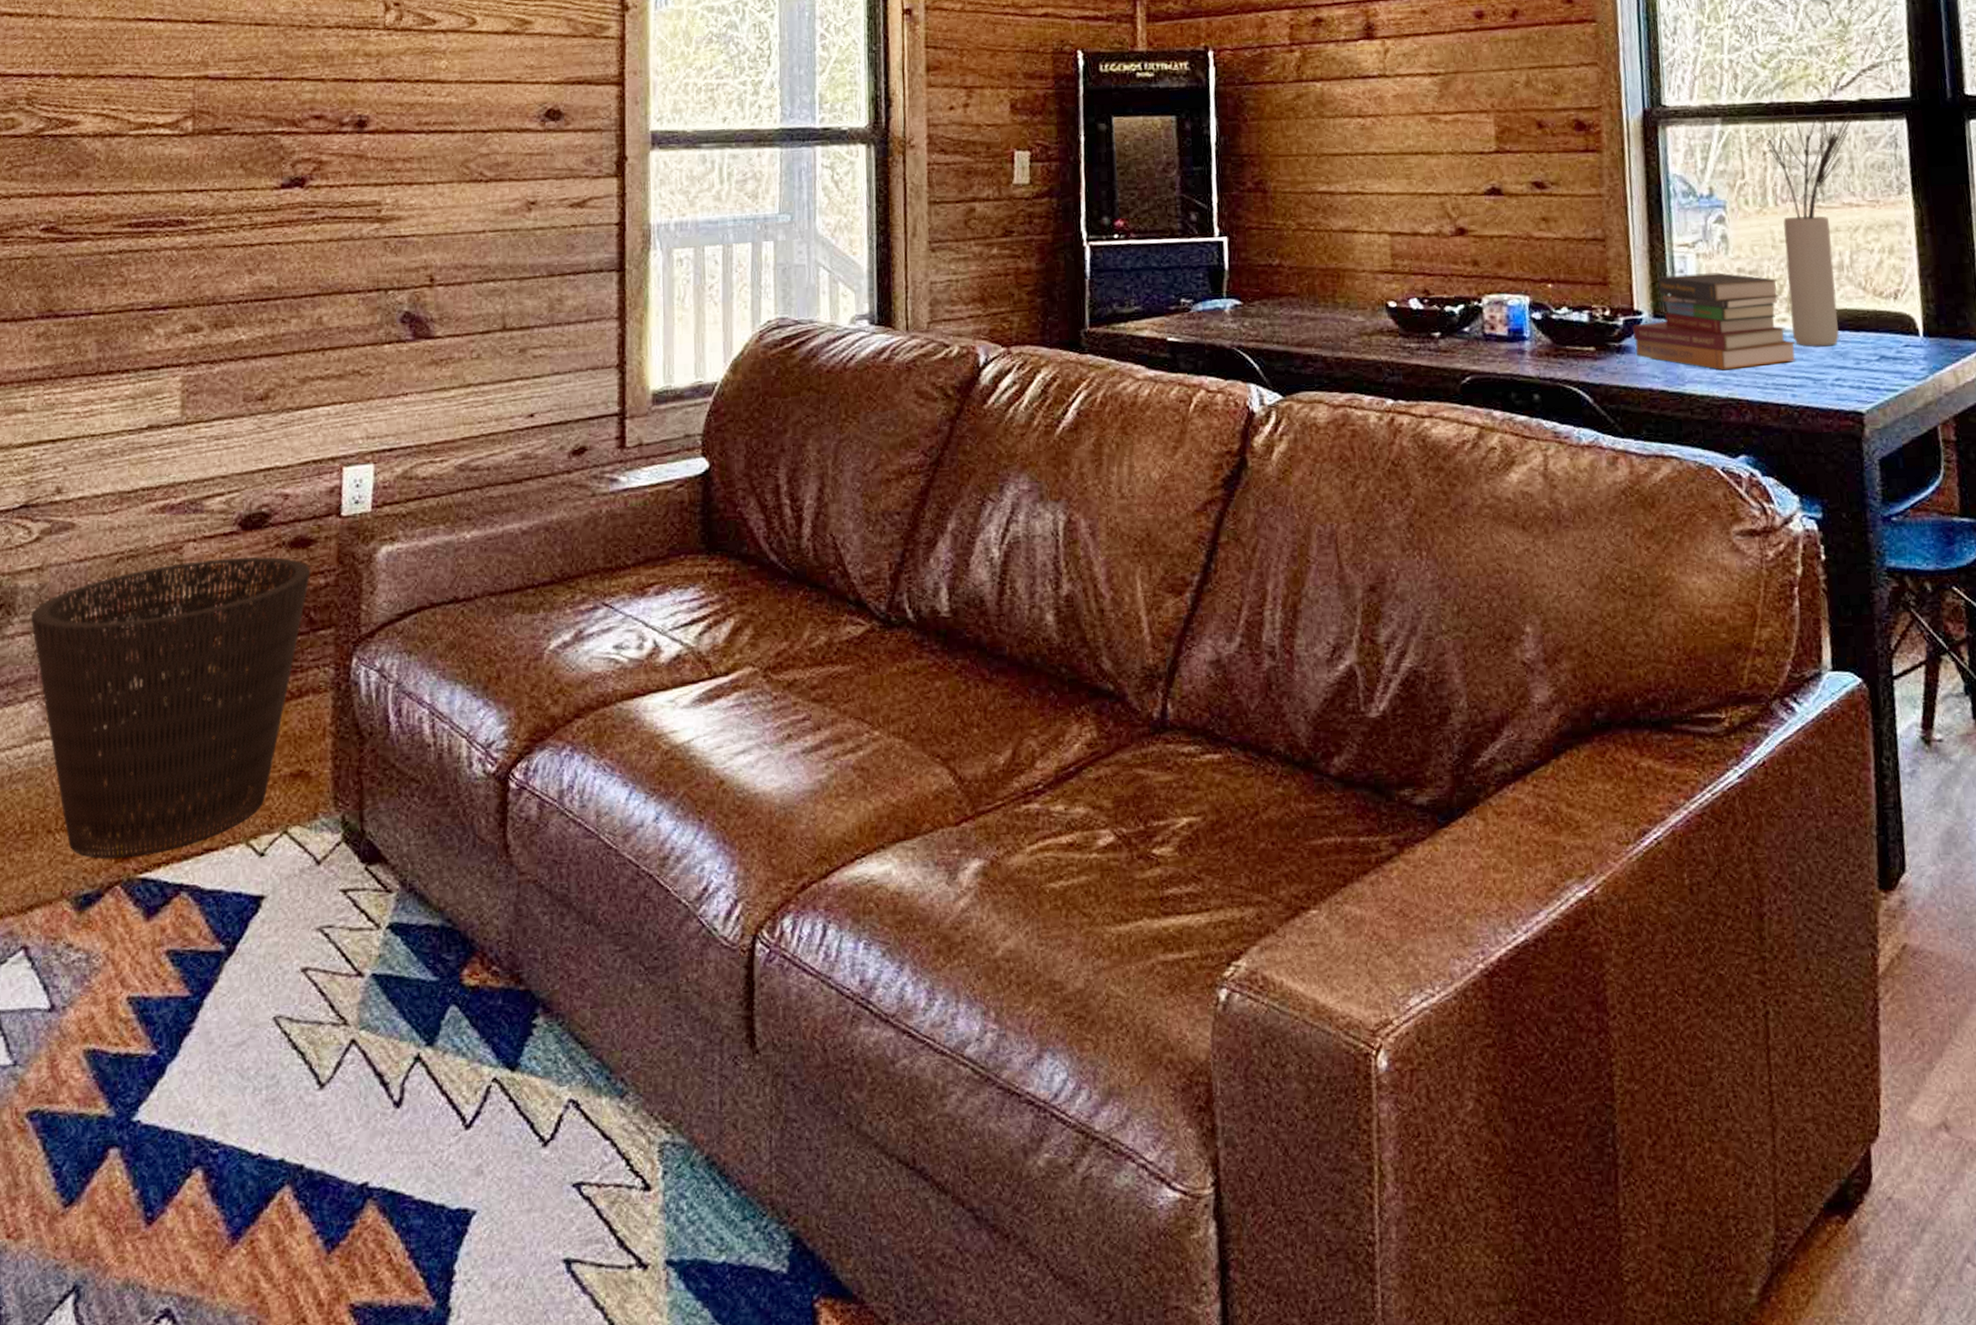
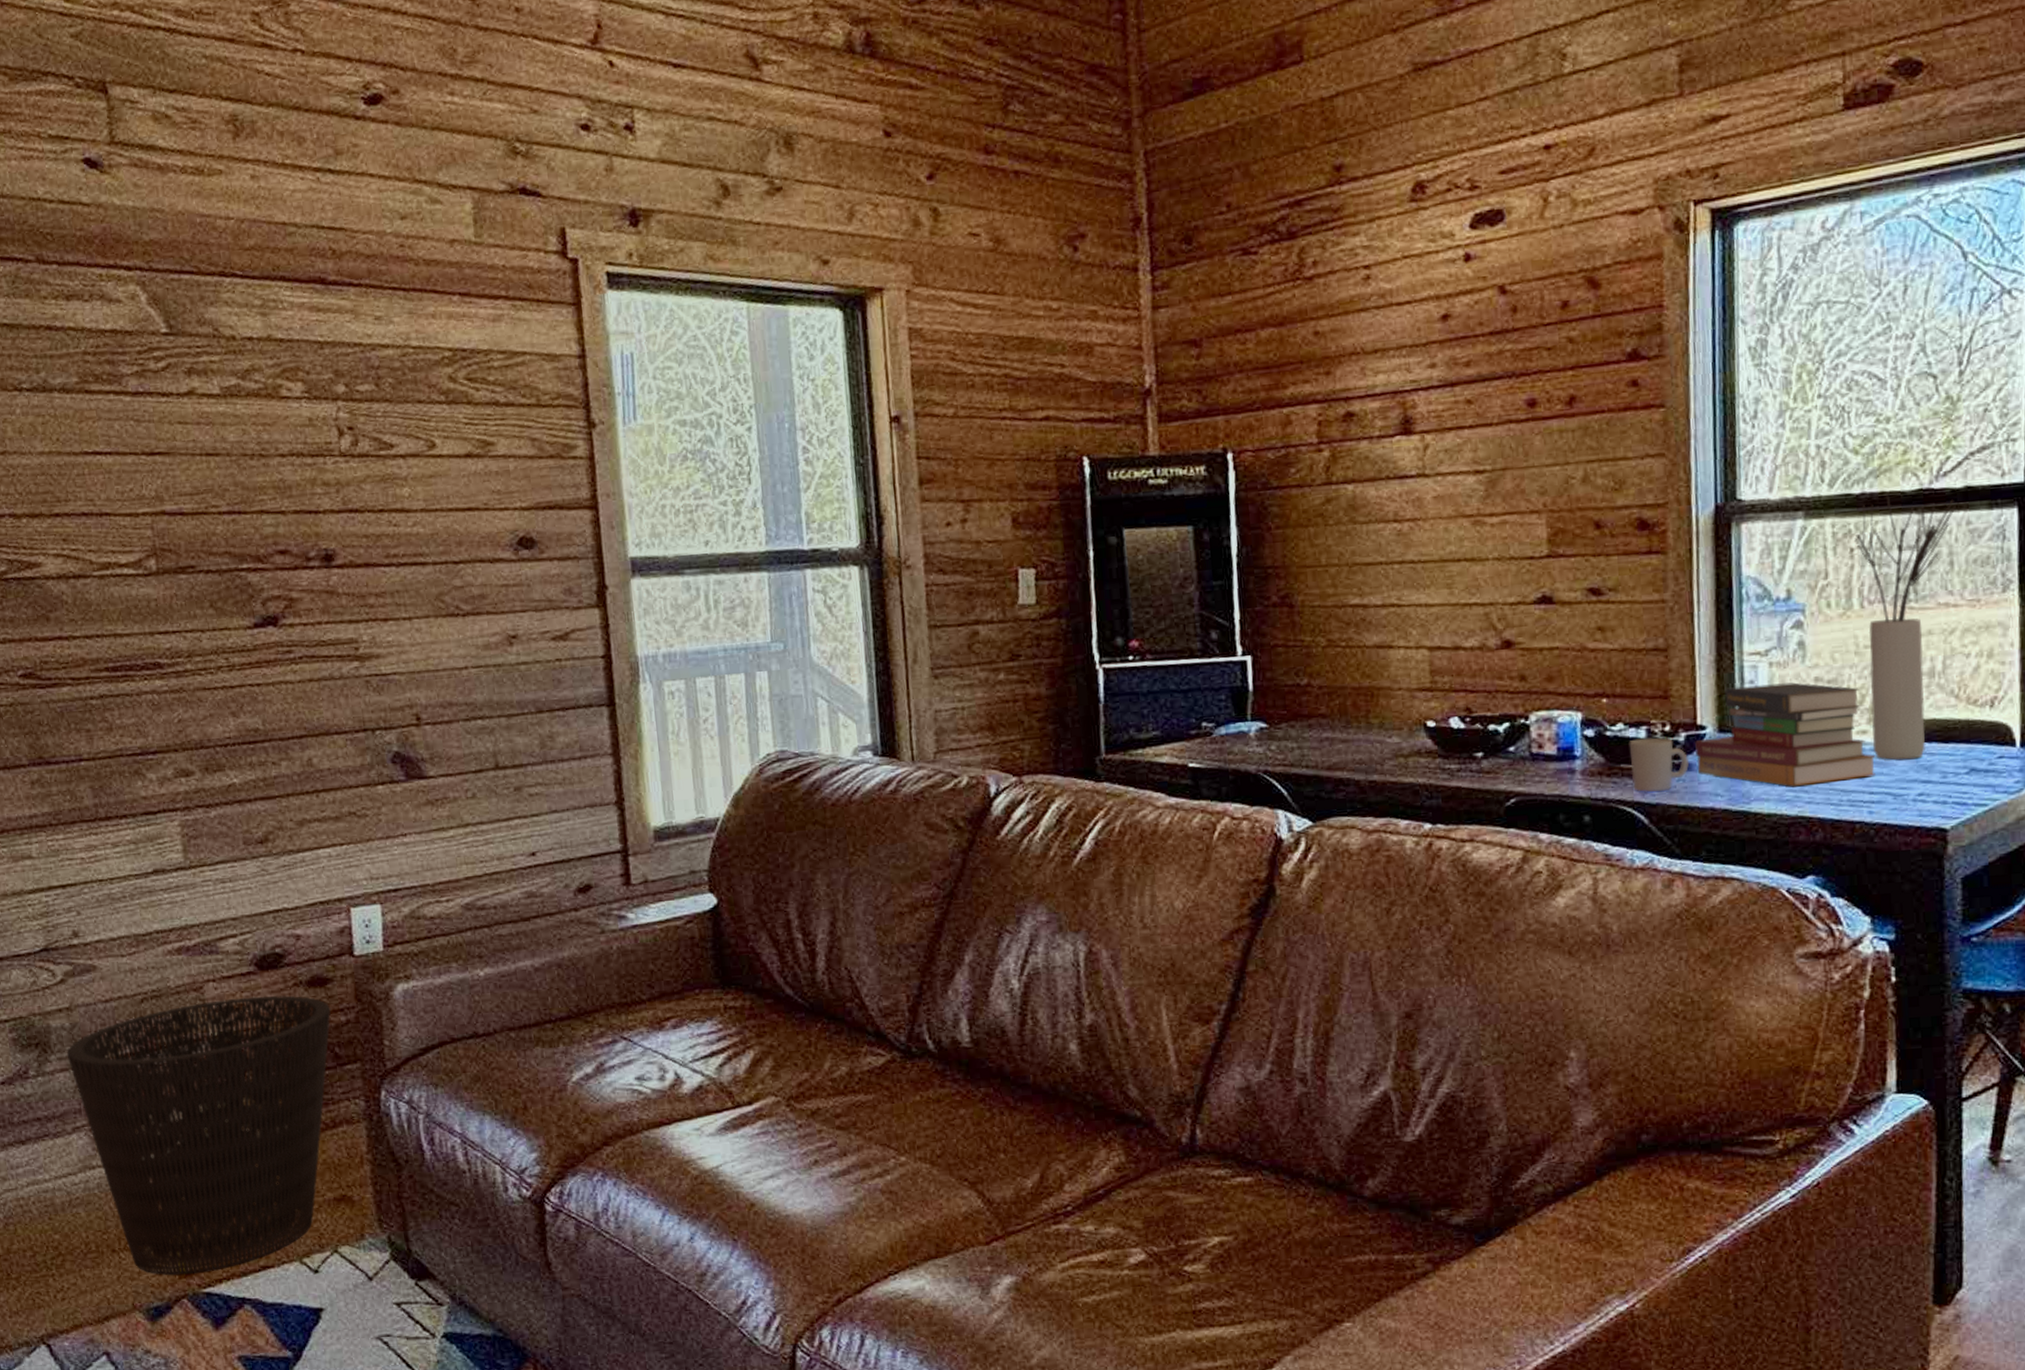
mug: none [1573,321,1628,374] -> present [1629,738,1689,793]

